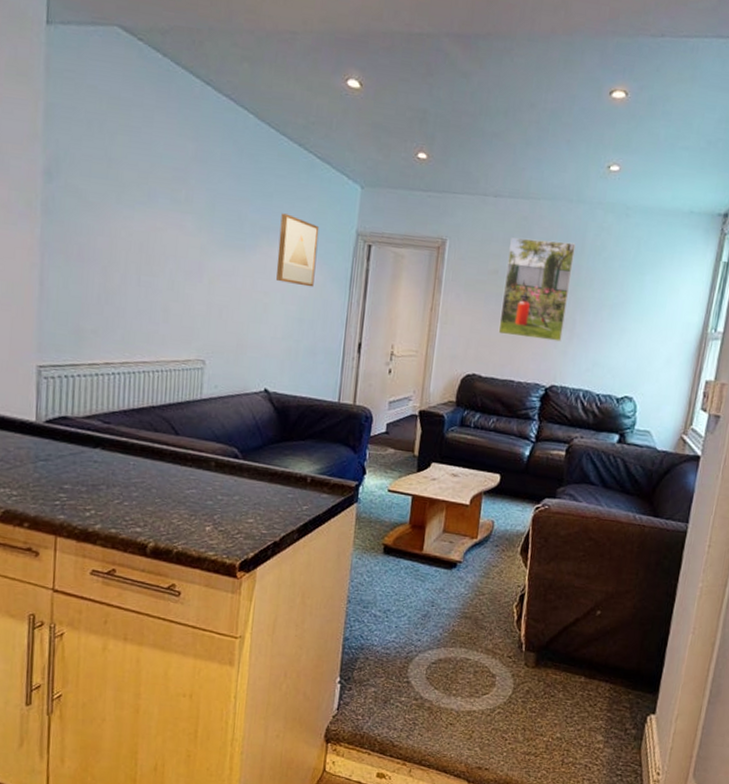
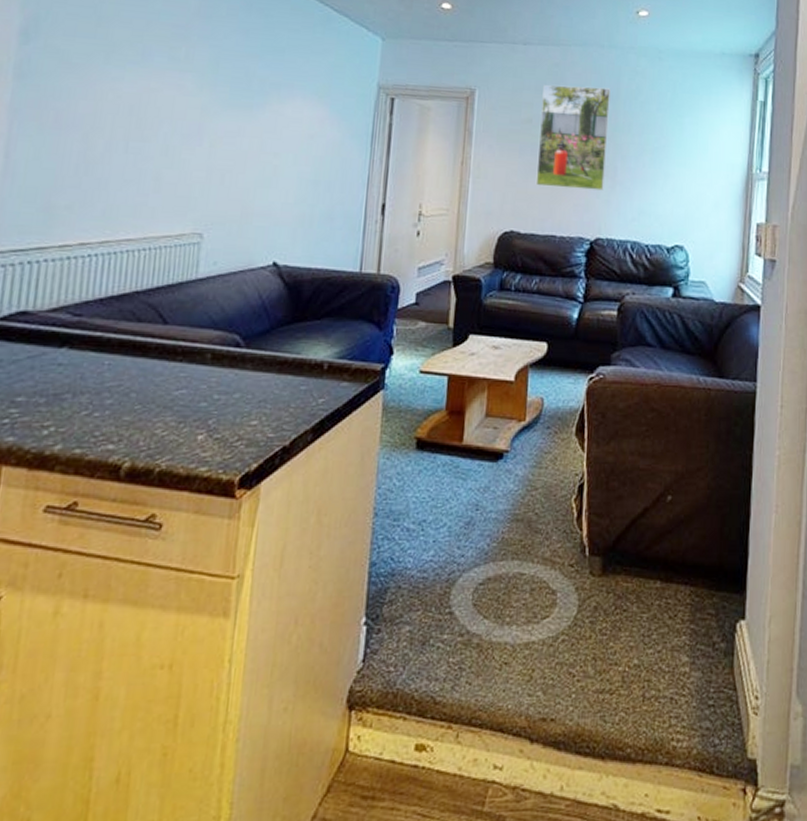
wall art: present [276,213,320,288] -> none [288,68,337,146]

